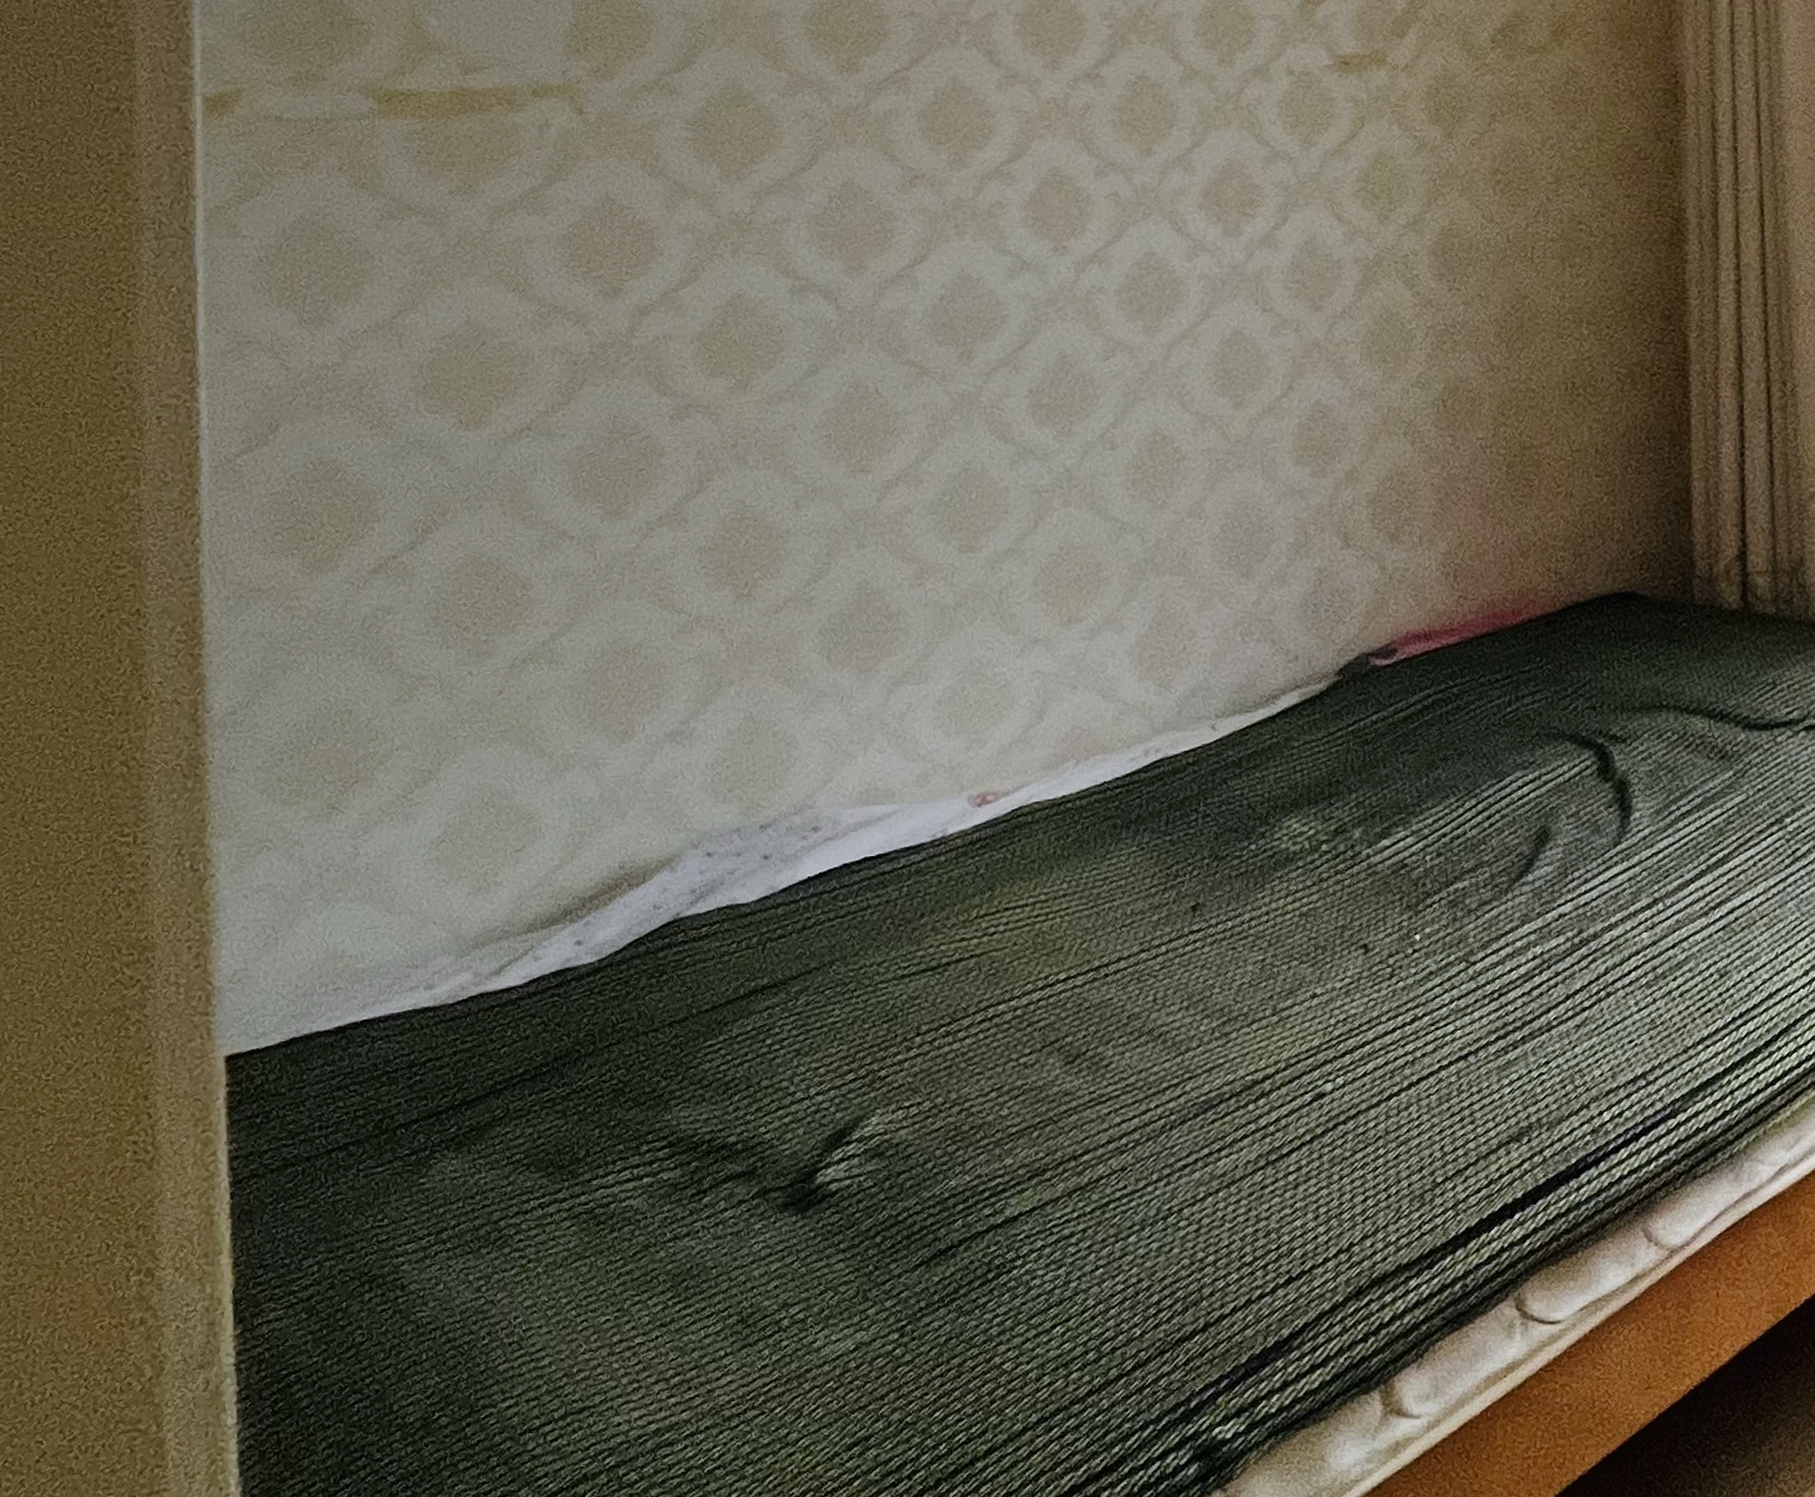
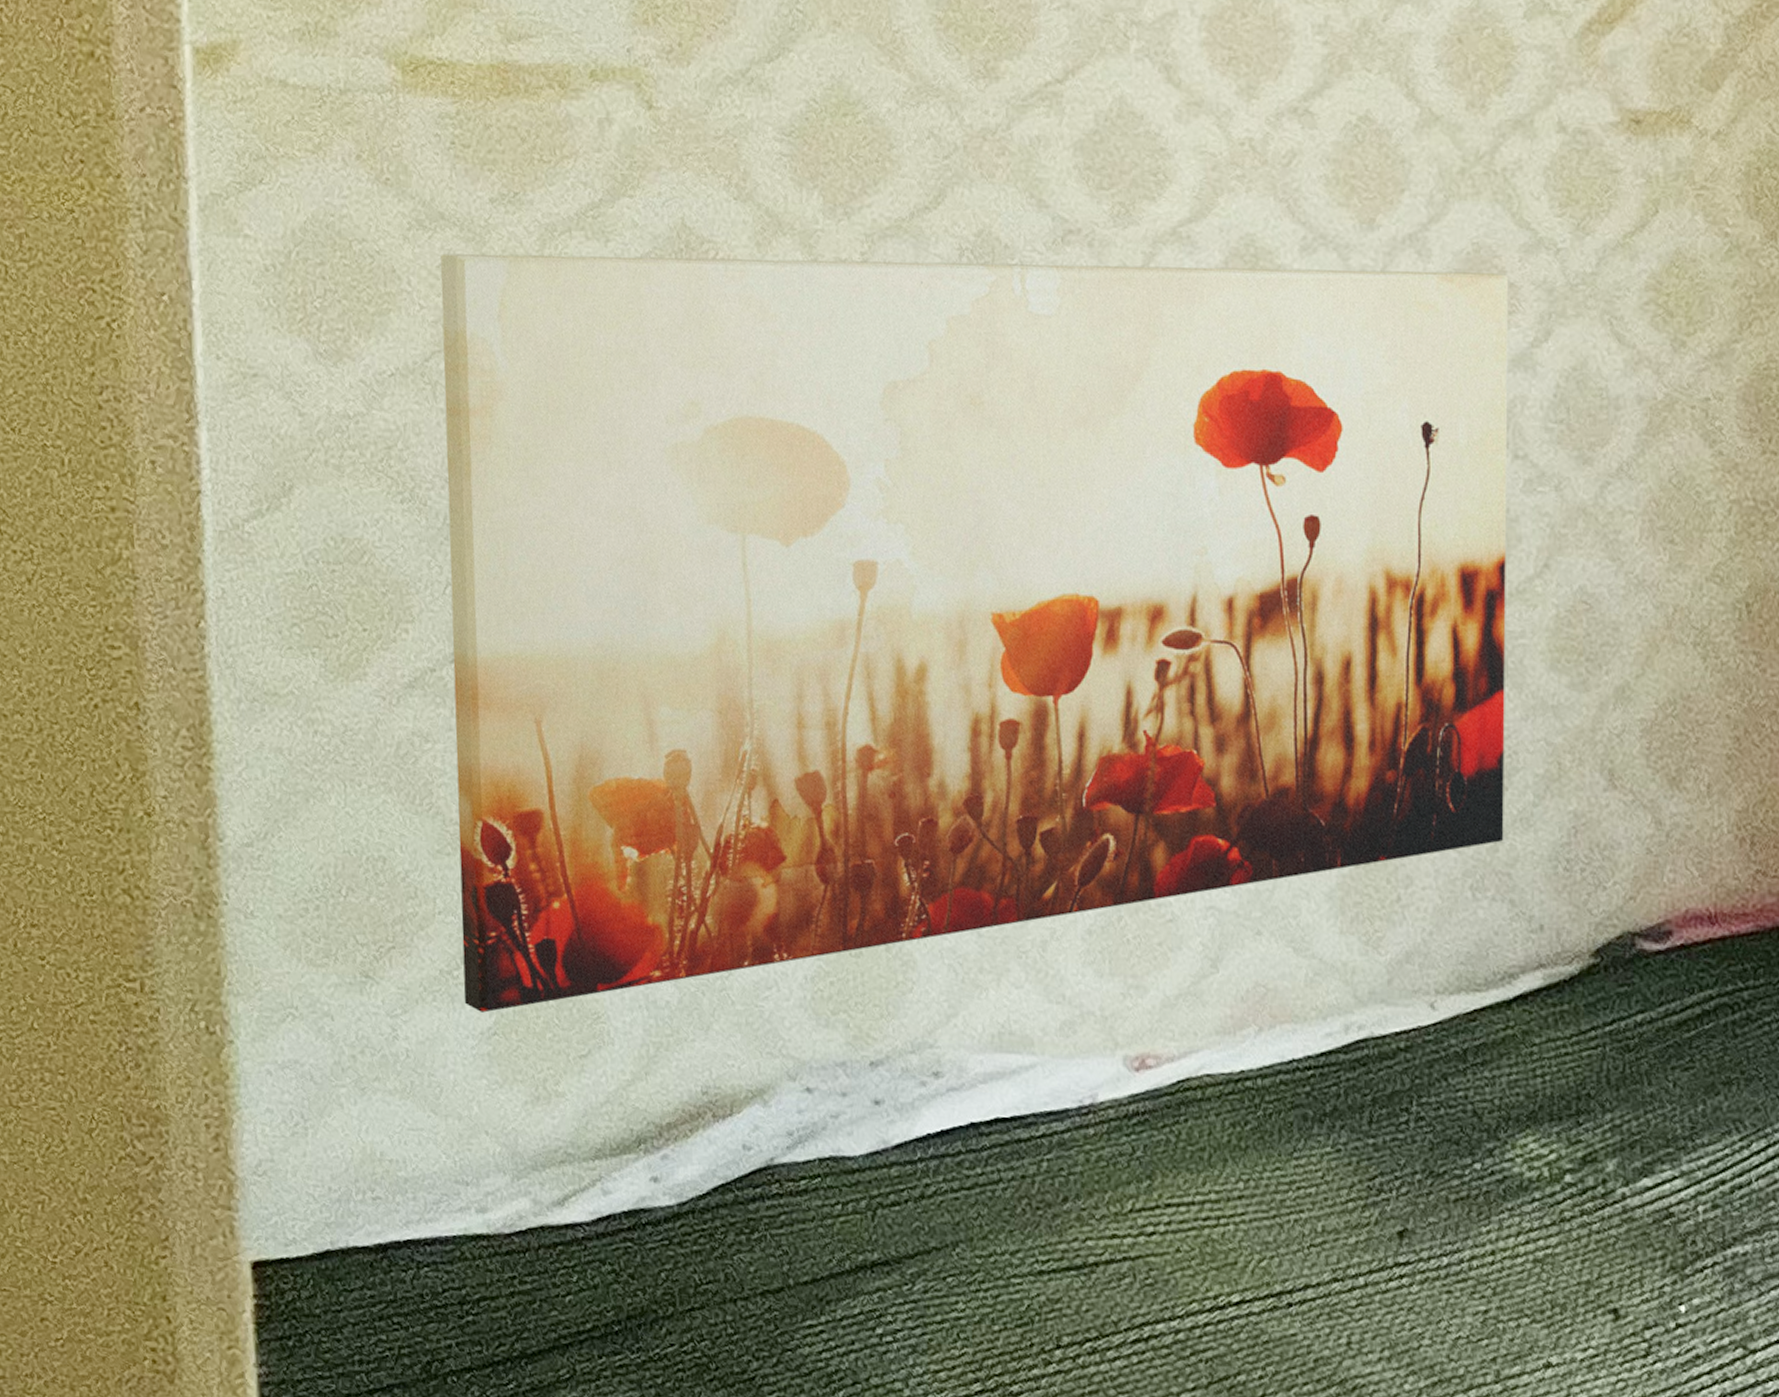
wall art: none [407,179,1265,825] -> present [440,253,1509,1013]

